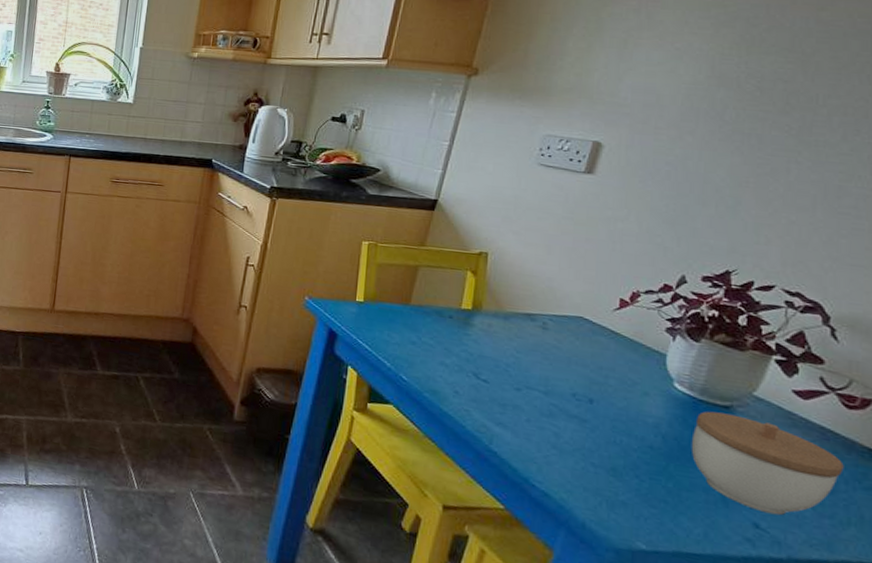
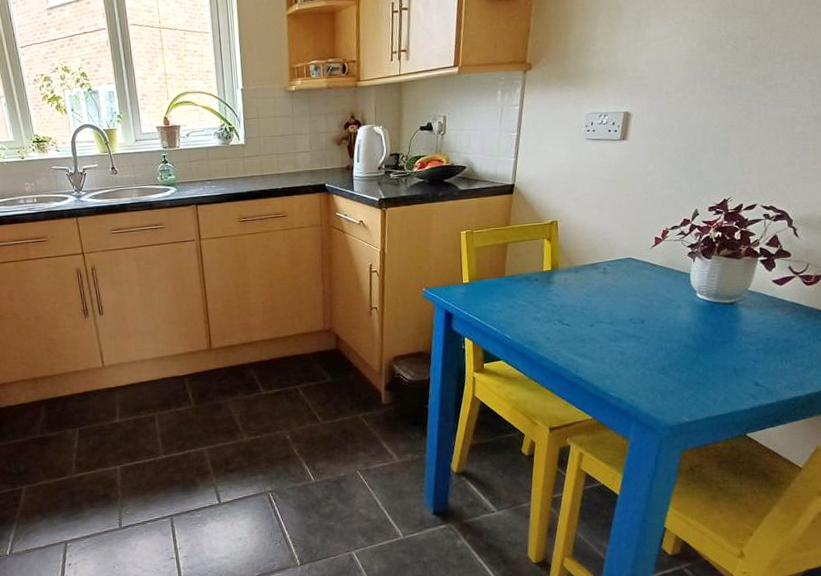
decorative box: present [691,411,844,516] -> none [711,308,807,374]

